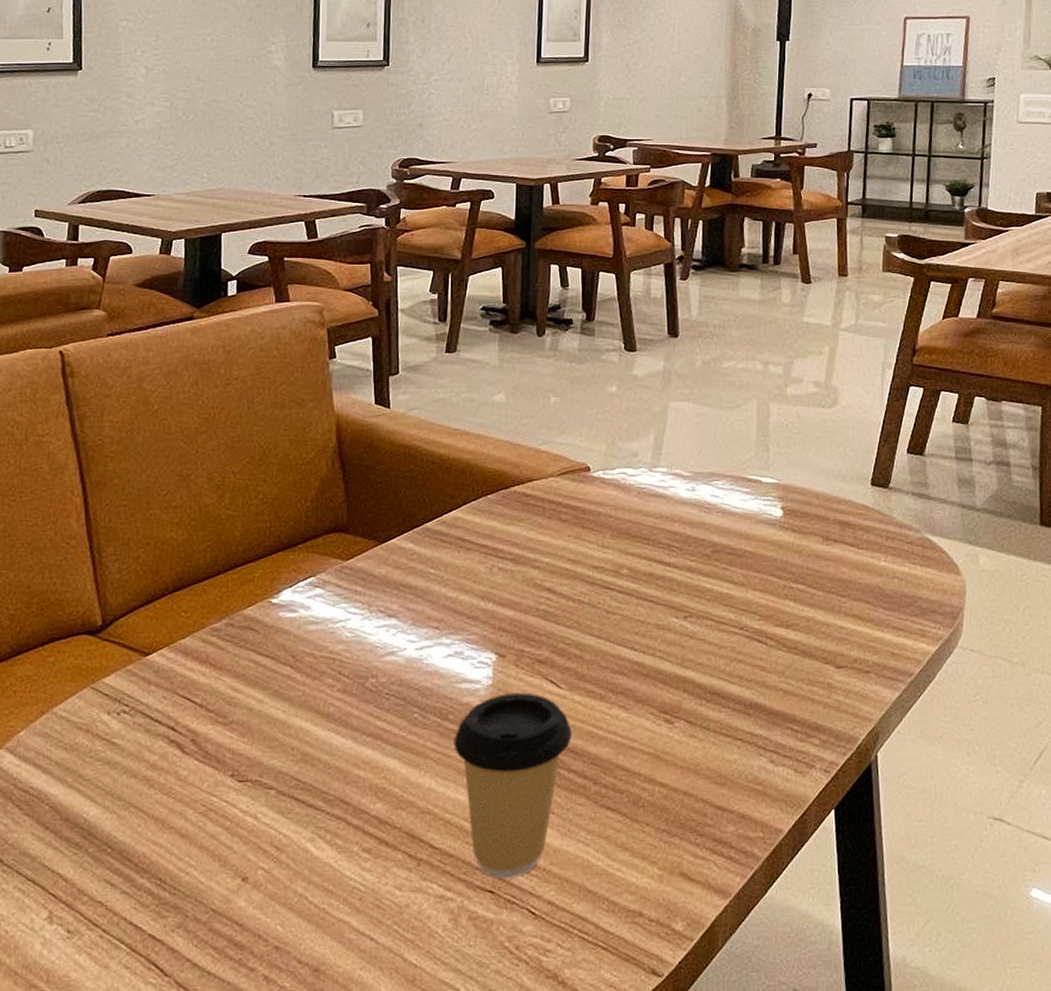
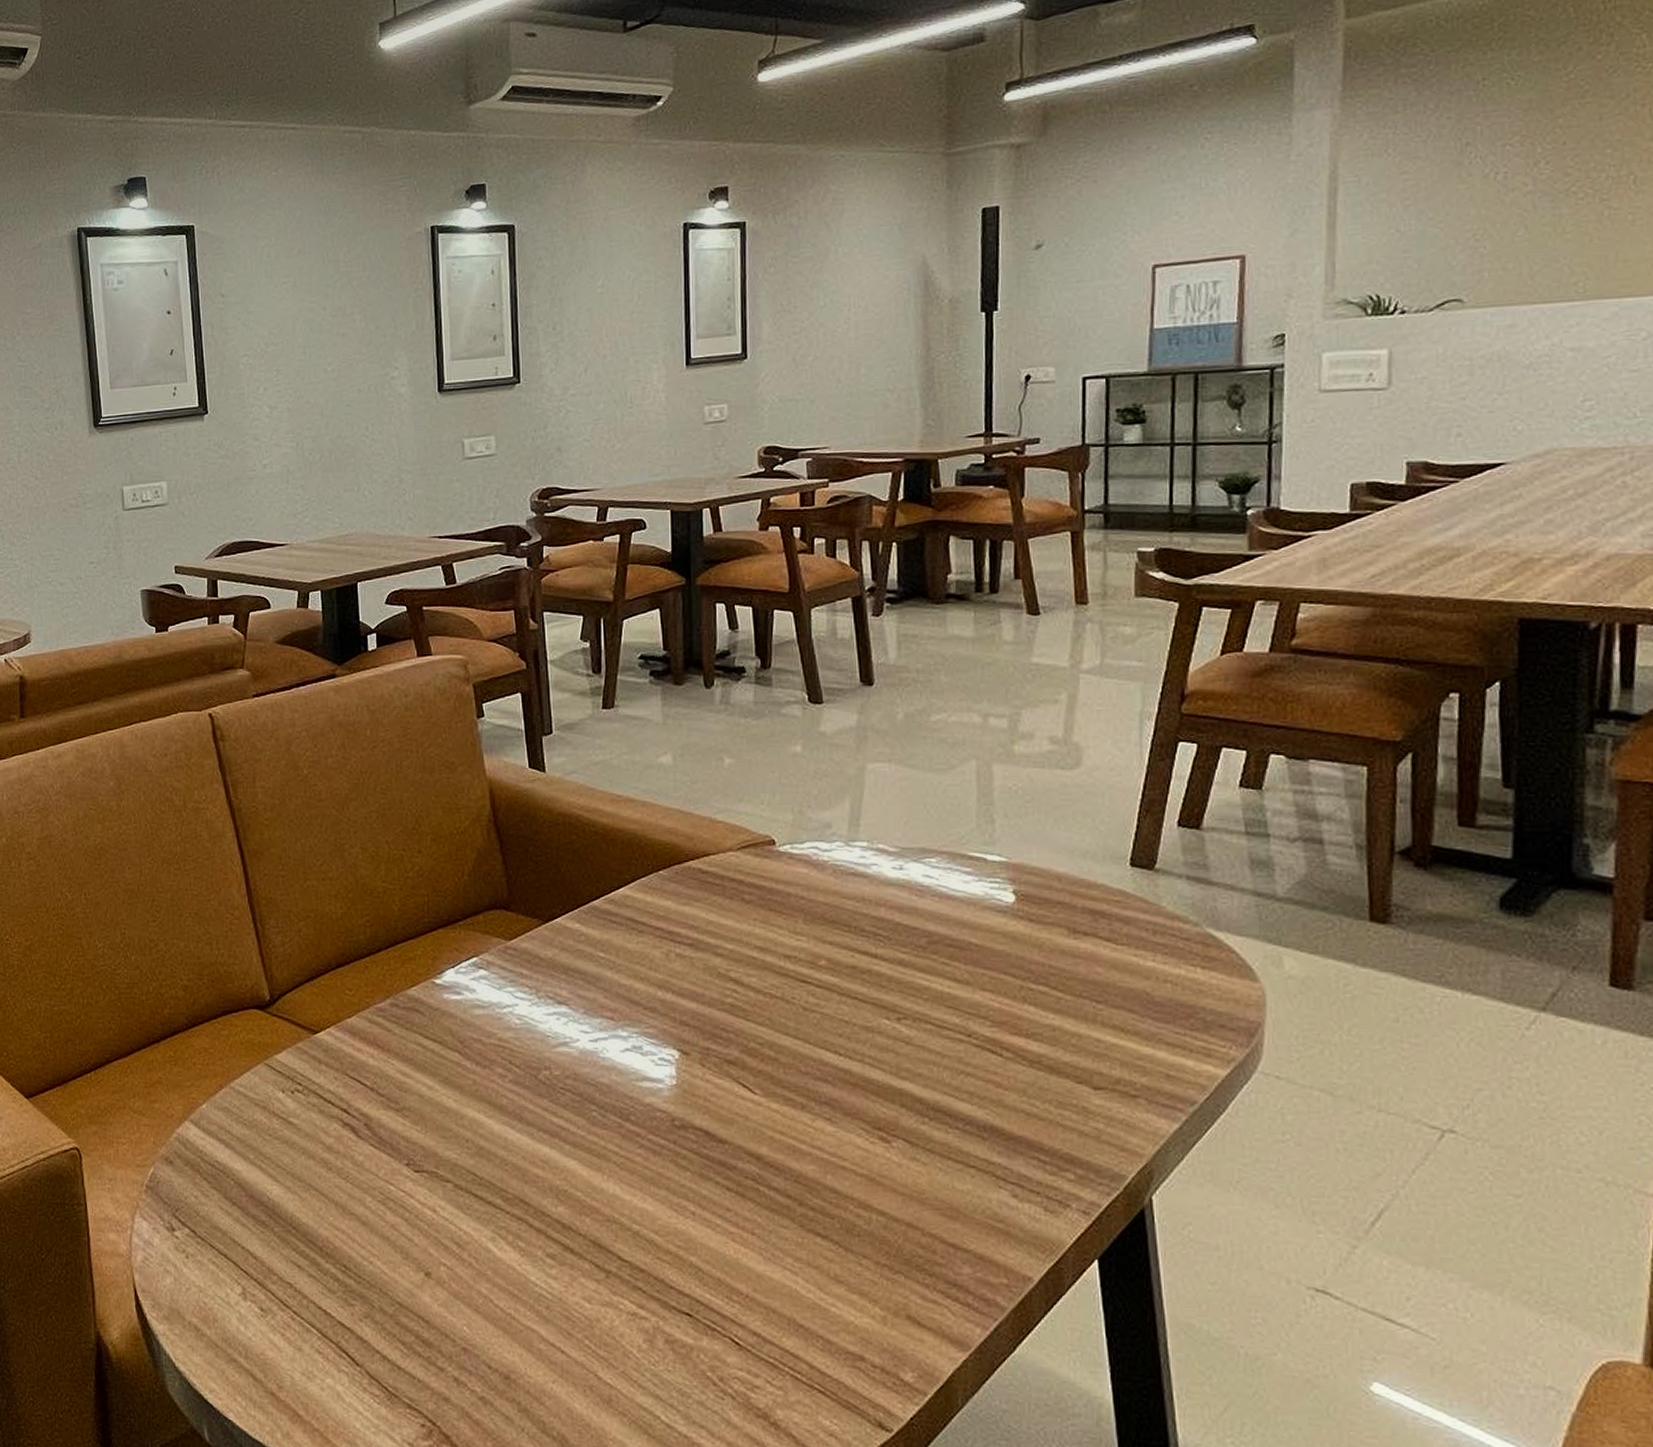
coffee cup: present [453,693,572,879] -> none [637,1095,771,1303]

